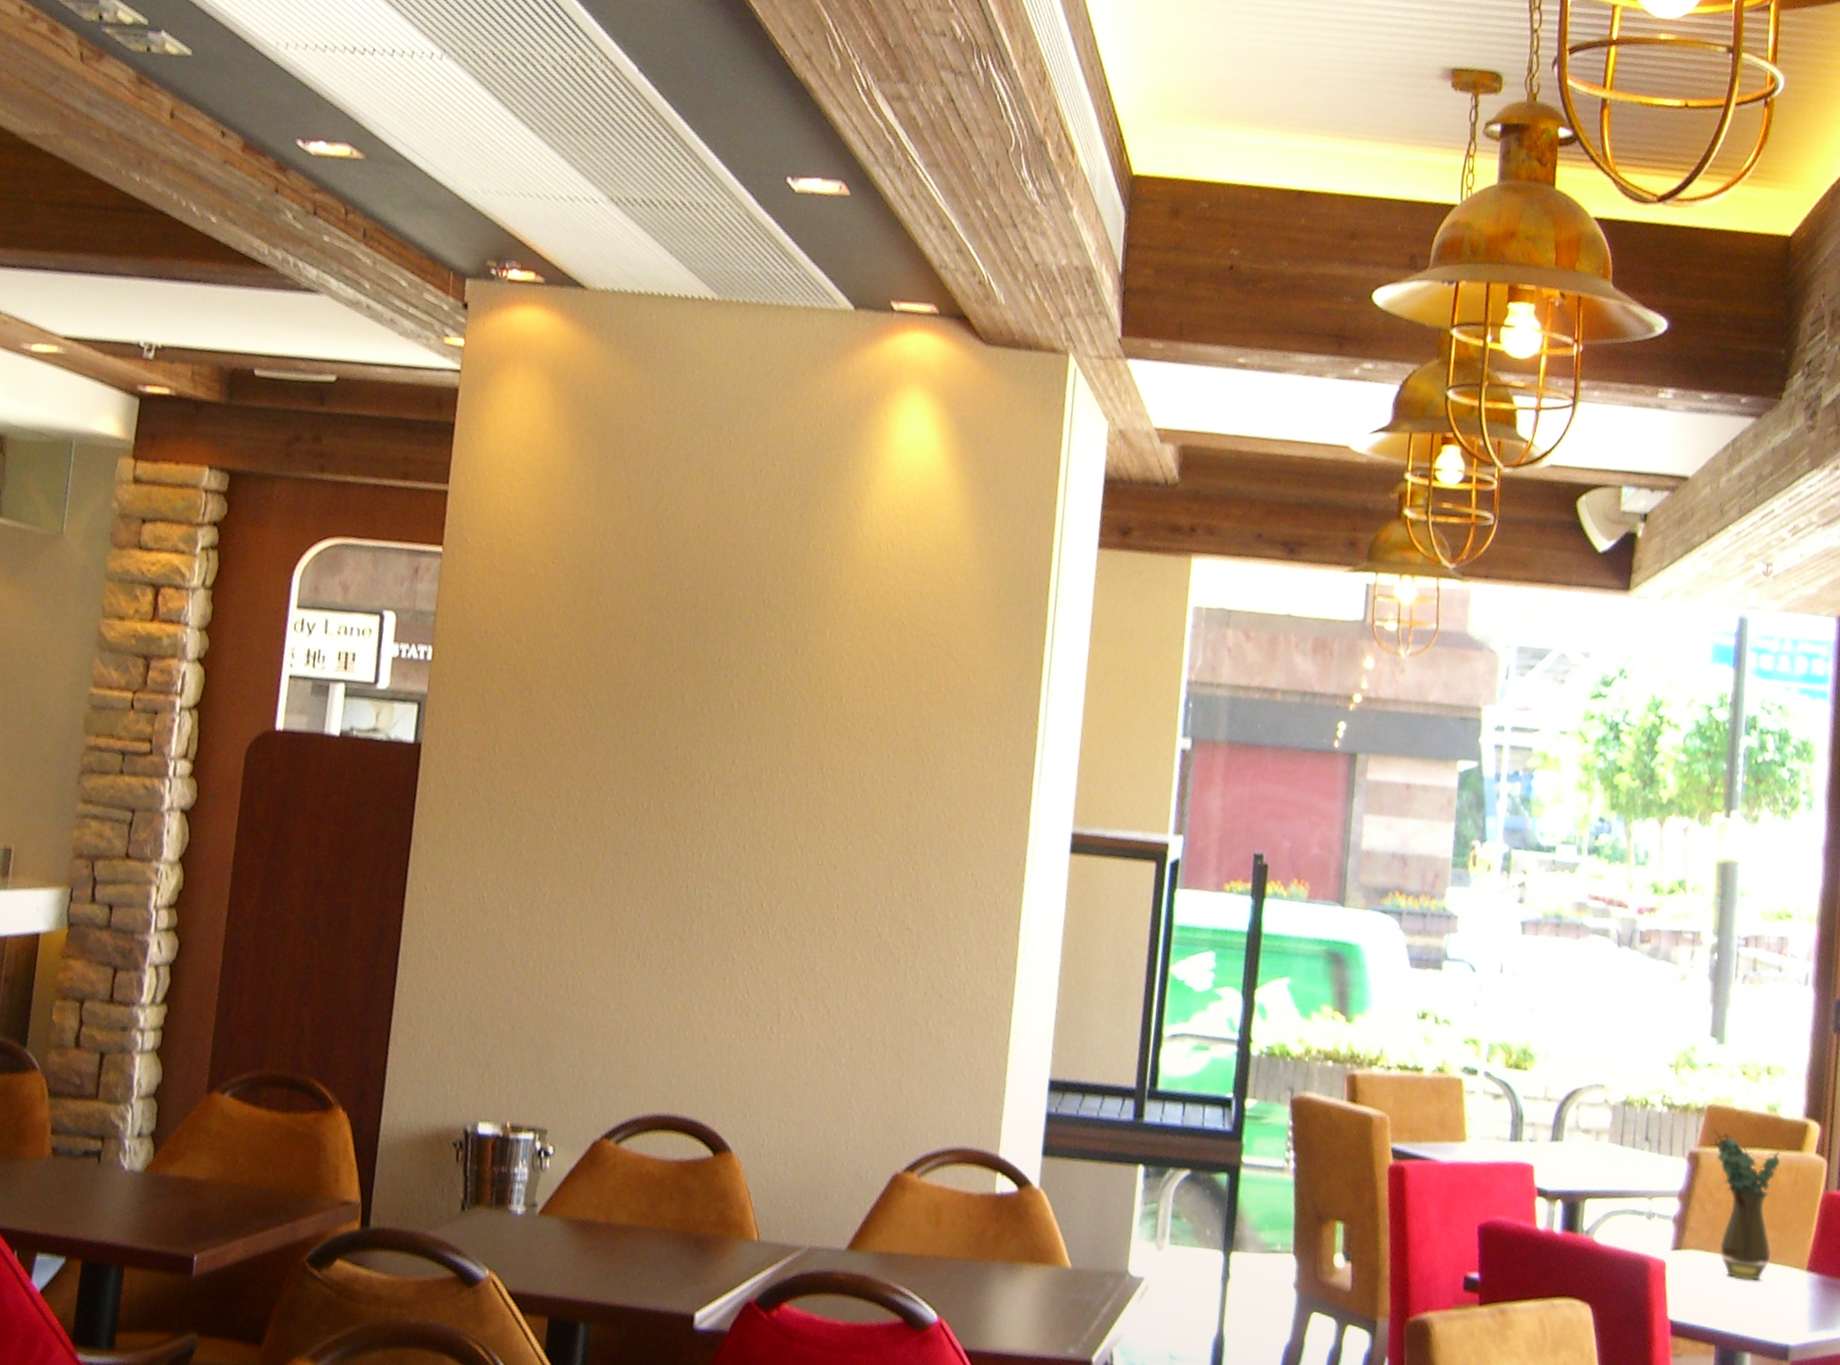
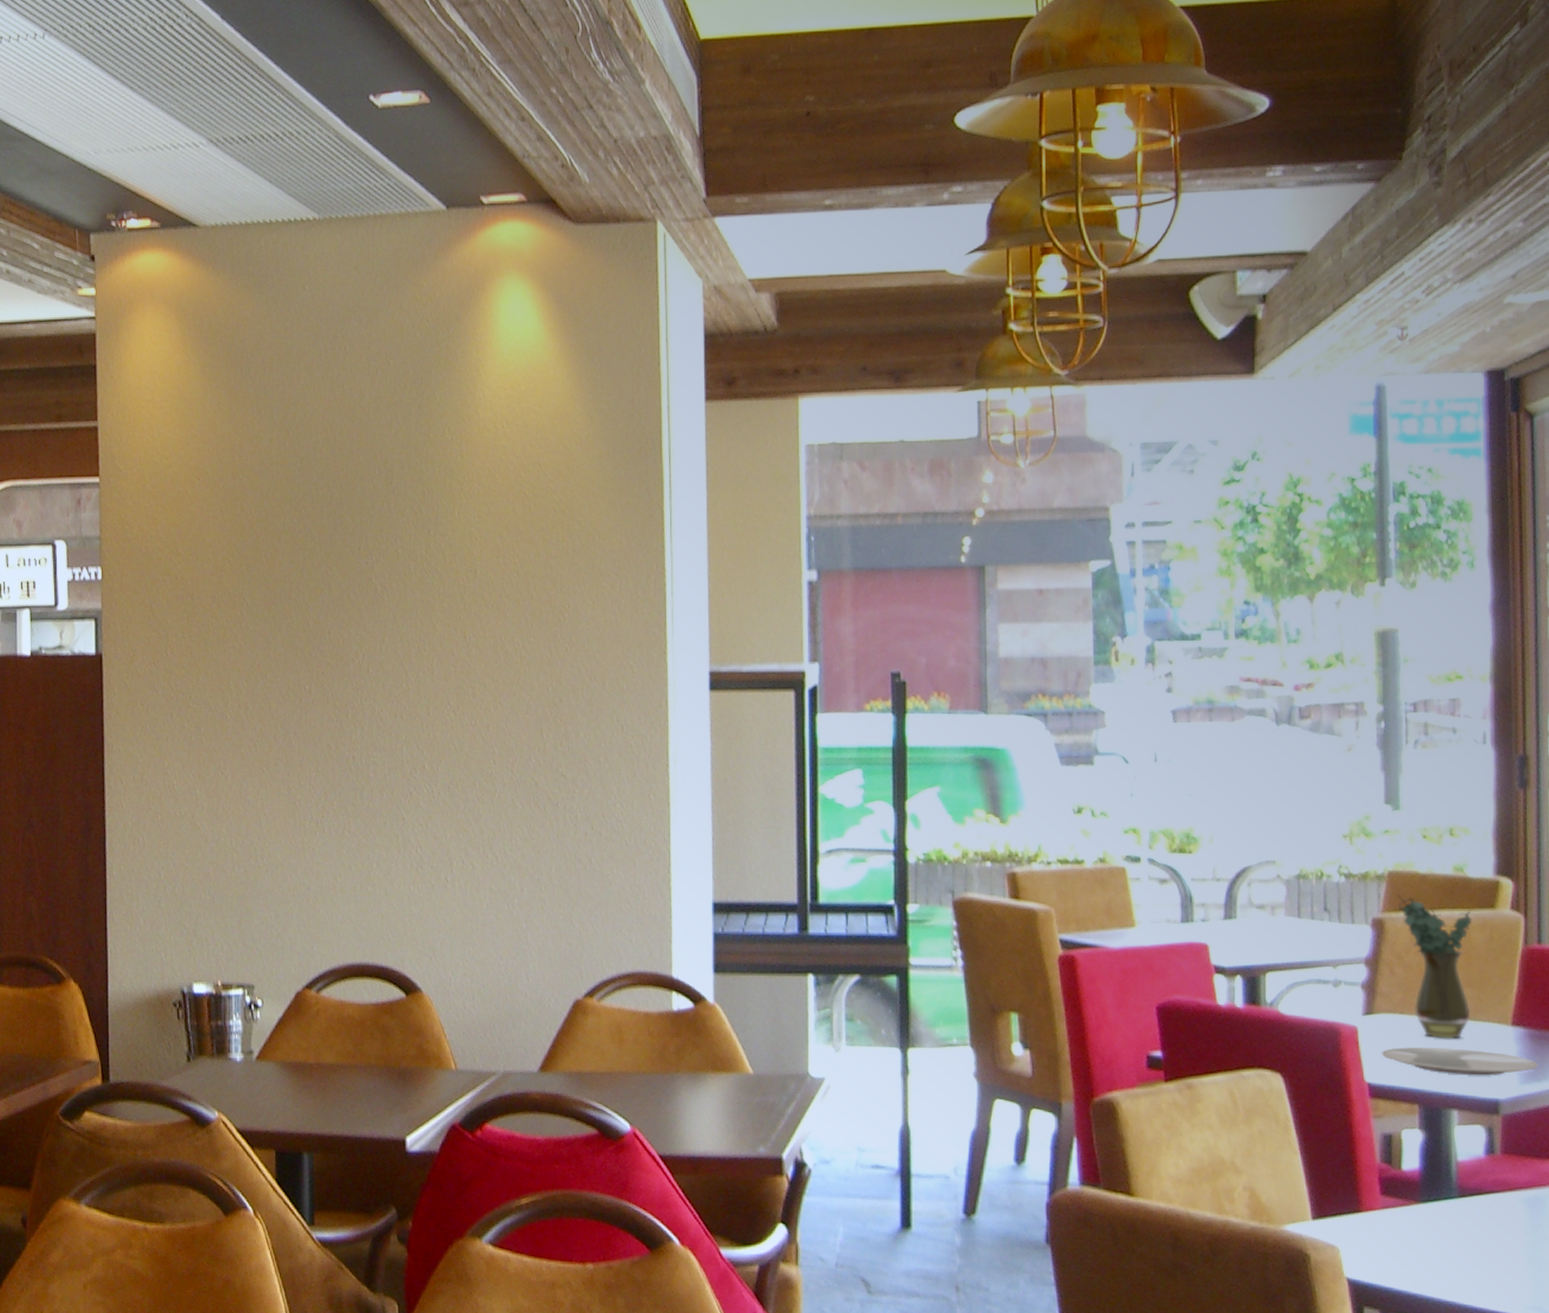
plate: none [1686,1285,1828,1320] -> present [1382,1047,1539,1075]

